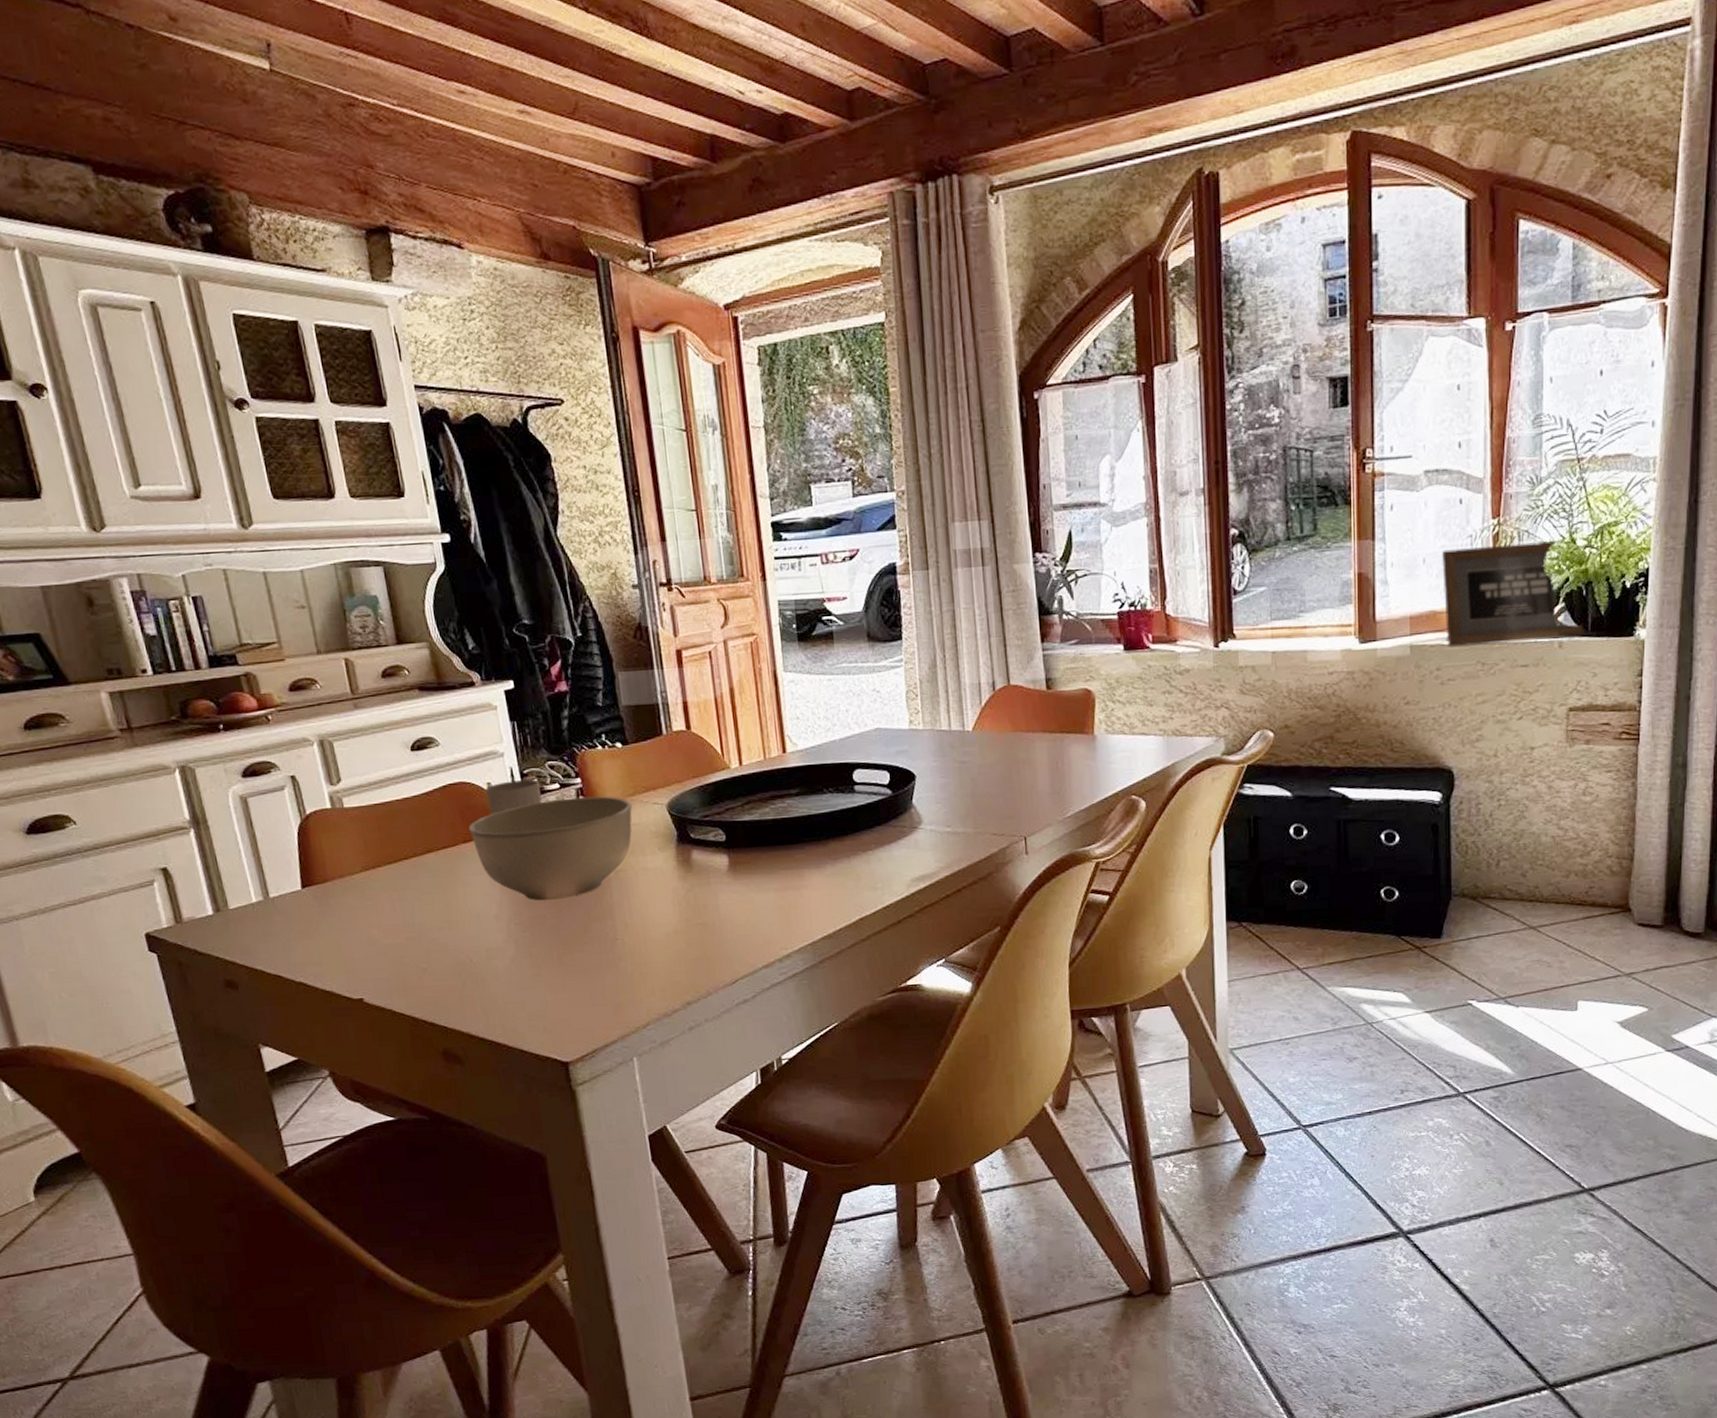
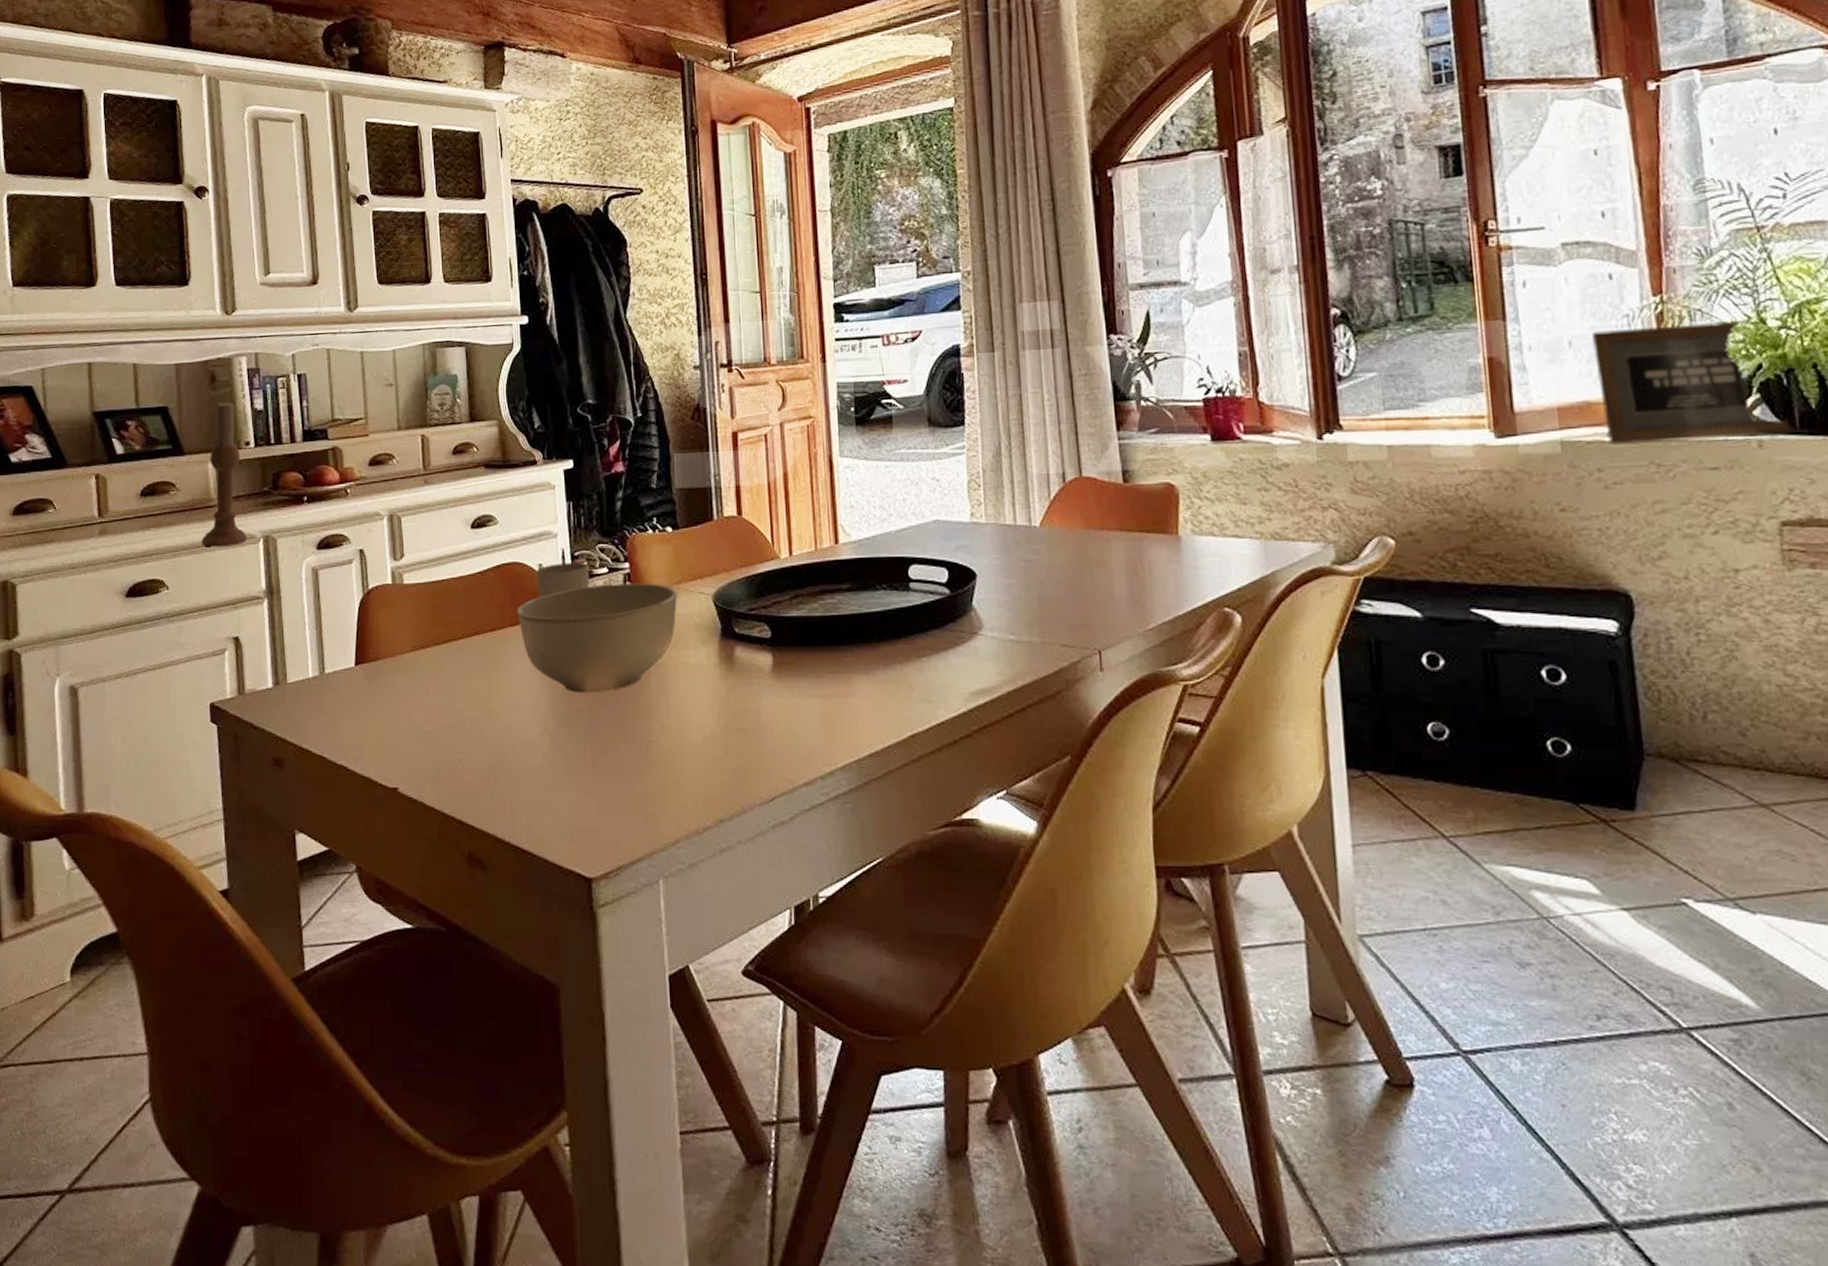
candlestick: none [99,627,161,780] -> present [202,401,248,547]

